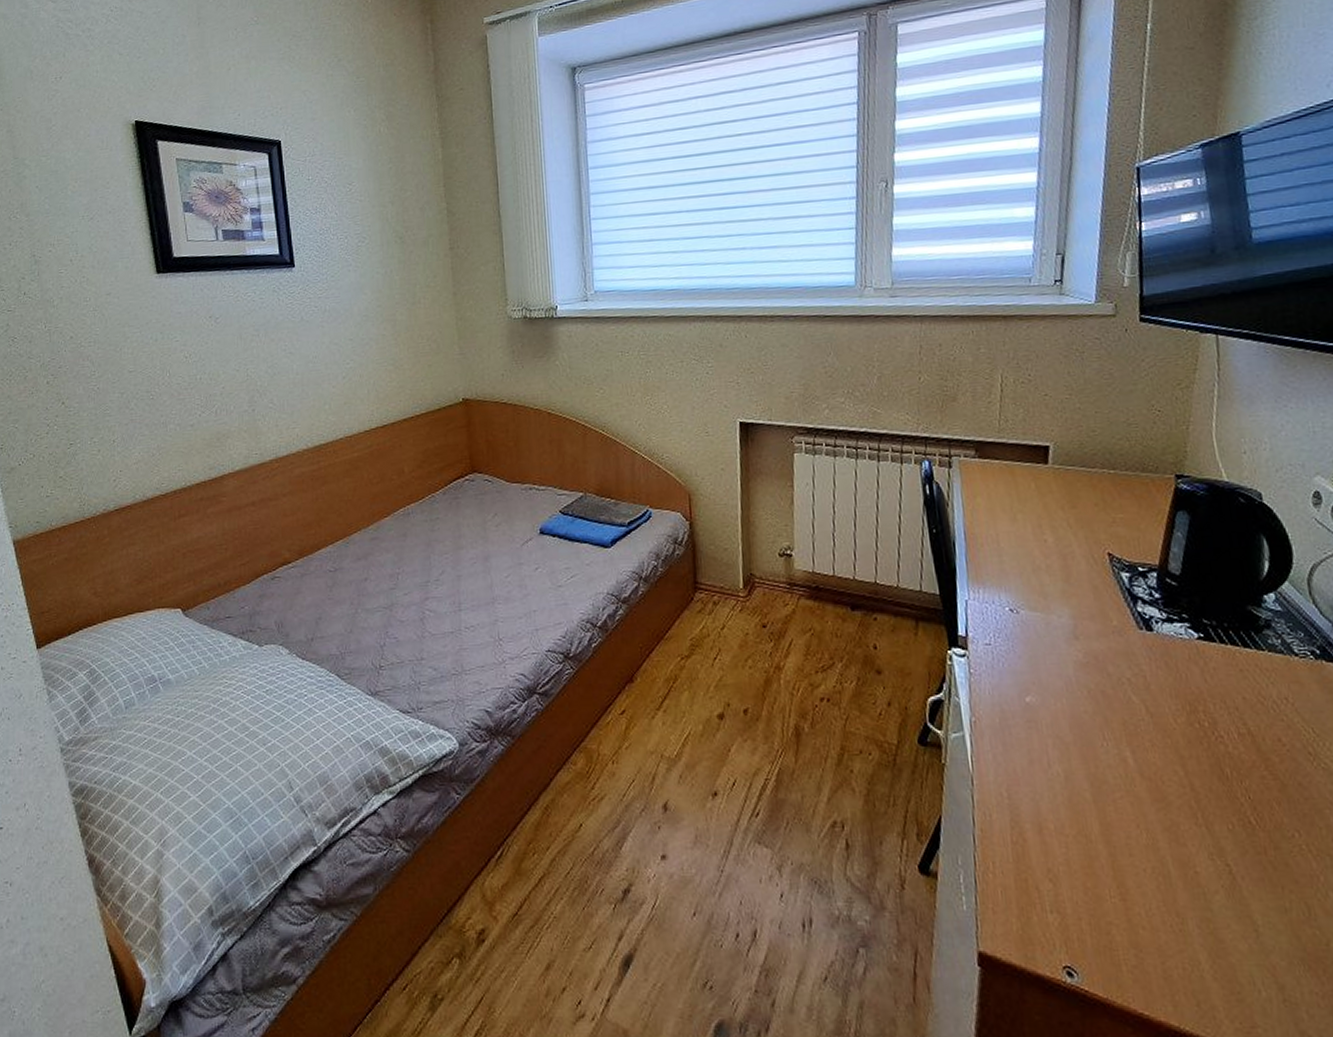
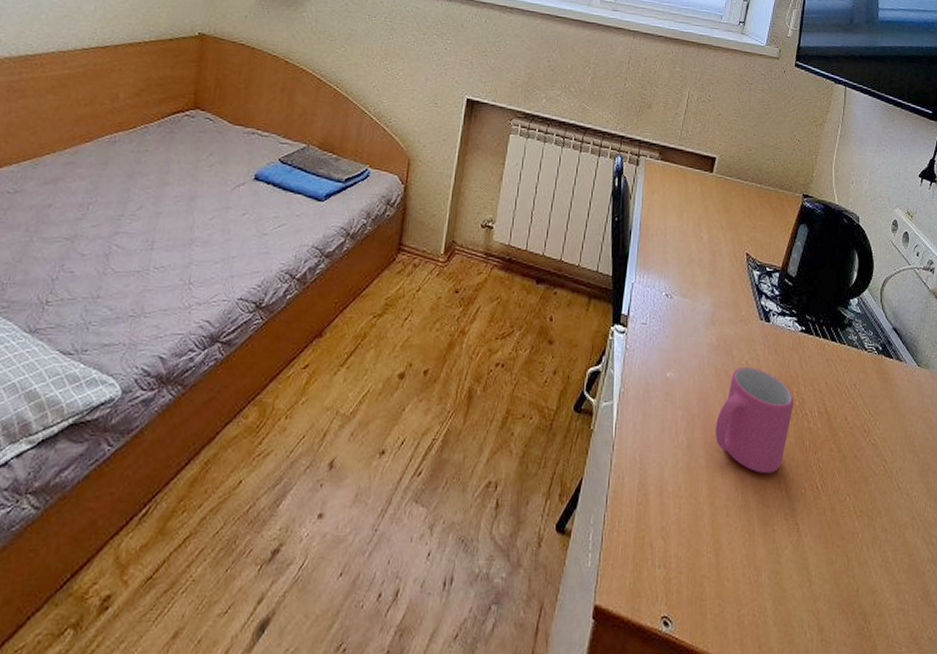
mug: none [1098,684,1203,807] -> present [716,366,795,473]

